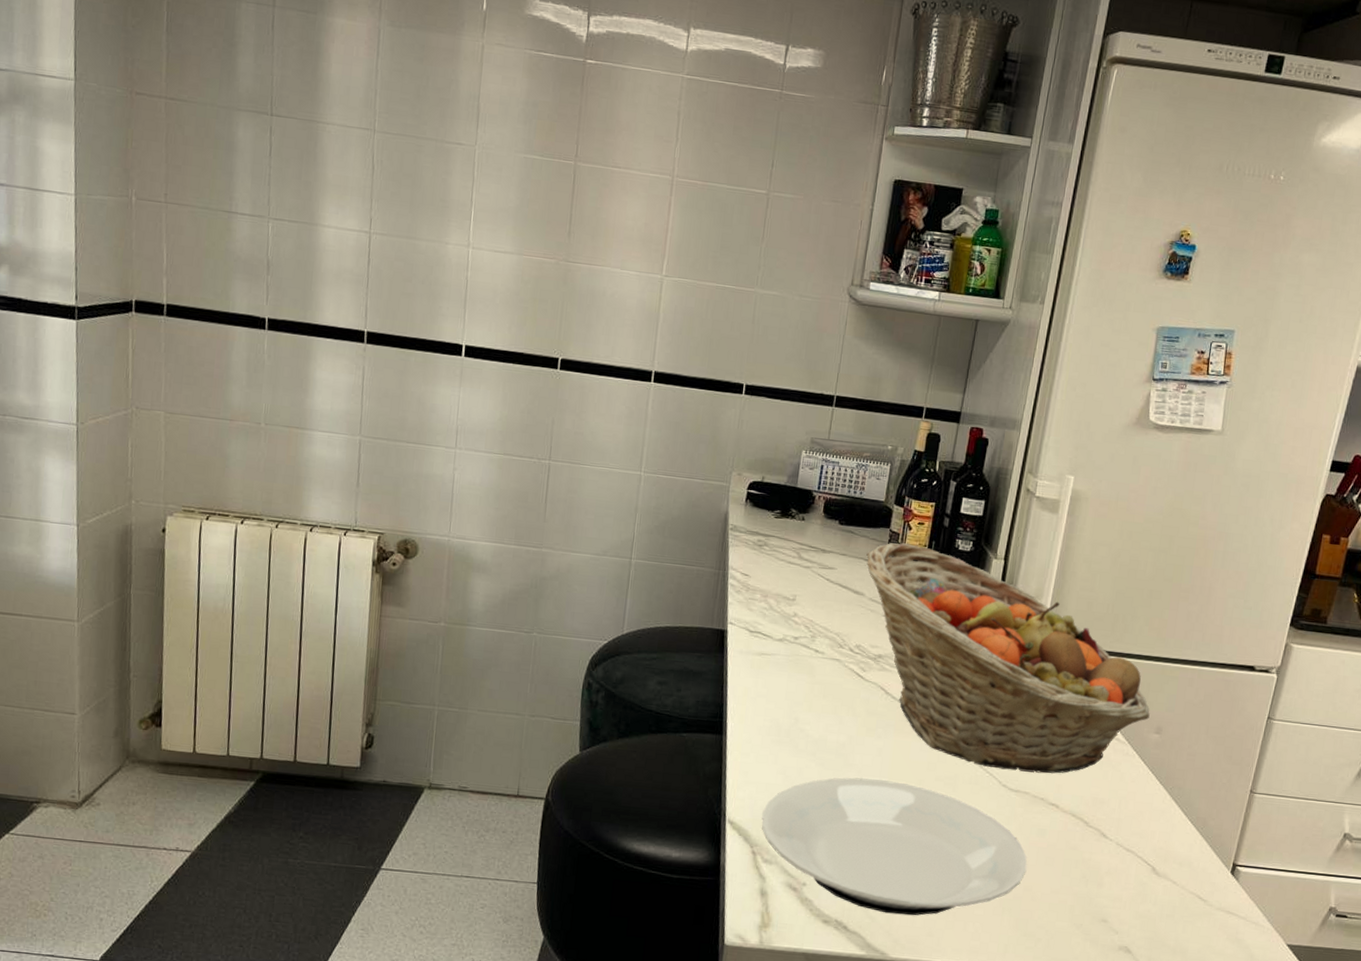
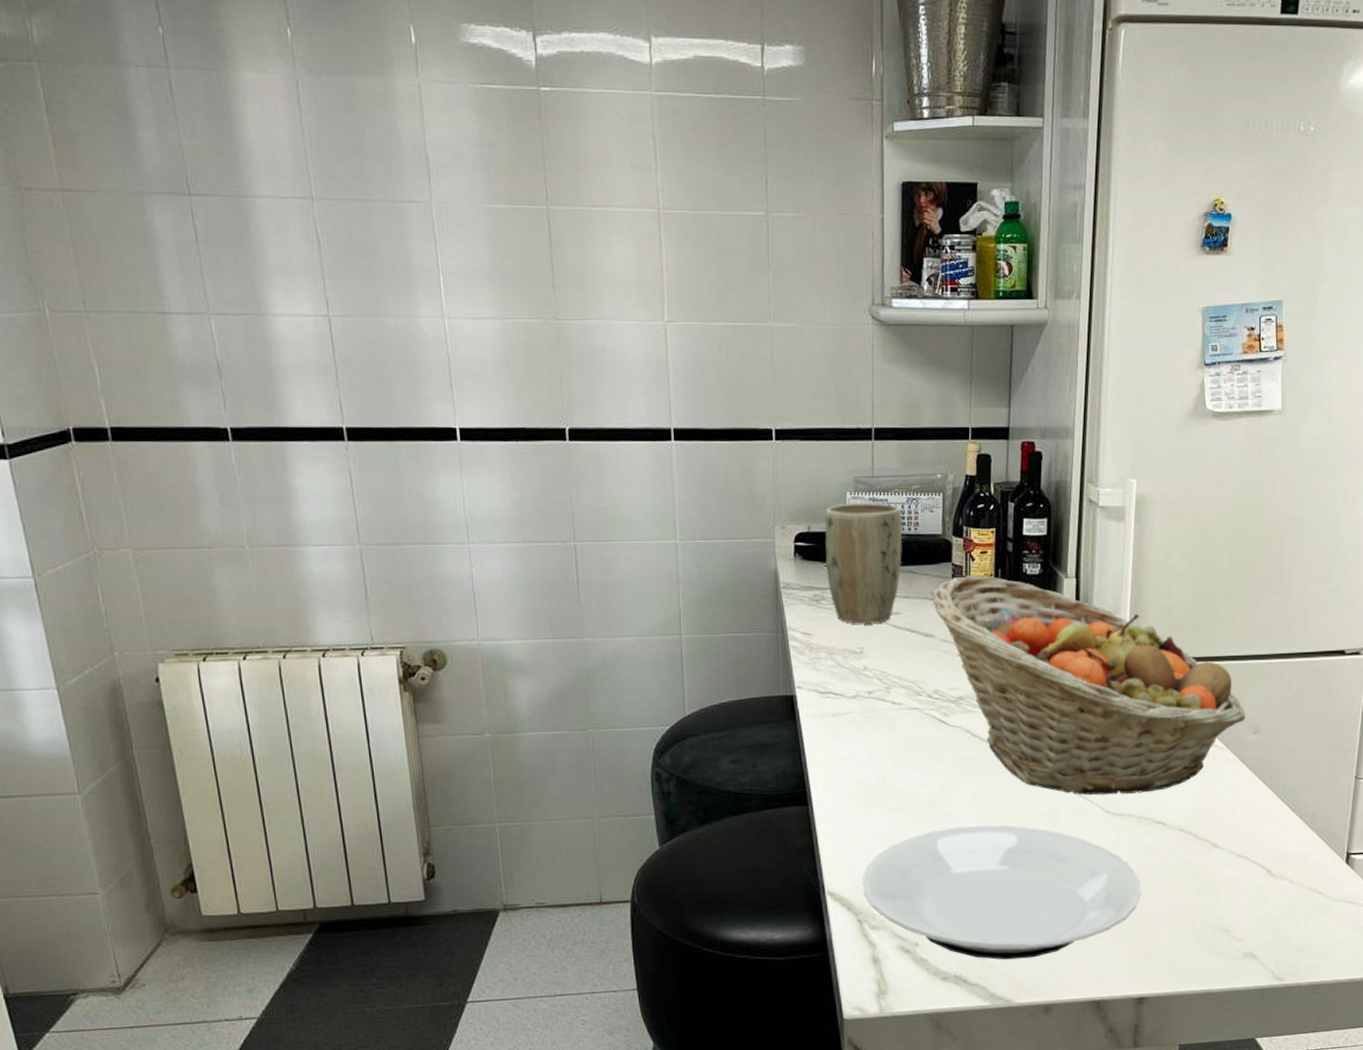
plant pot: none [772,460,850,575] -> present [824,502,902,625]

